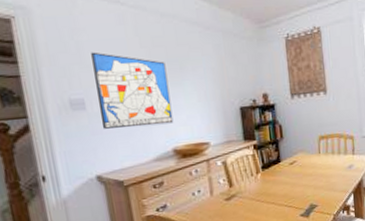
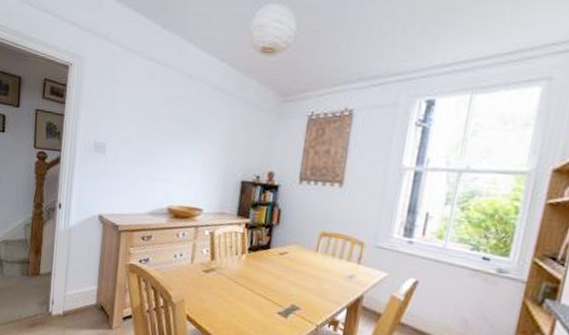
wall art: present [91,52,174,129] -> none [114,102,181,183]

